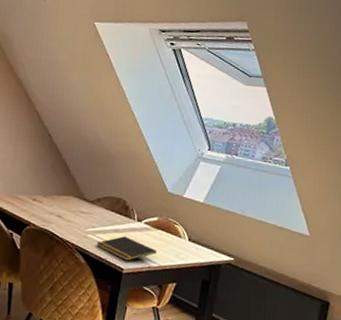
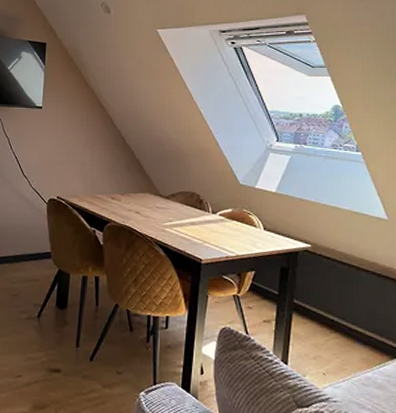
notepad: present [96,236,157,261] -> none [174,228,234,252]

